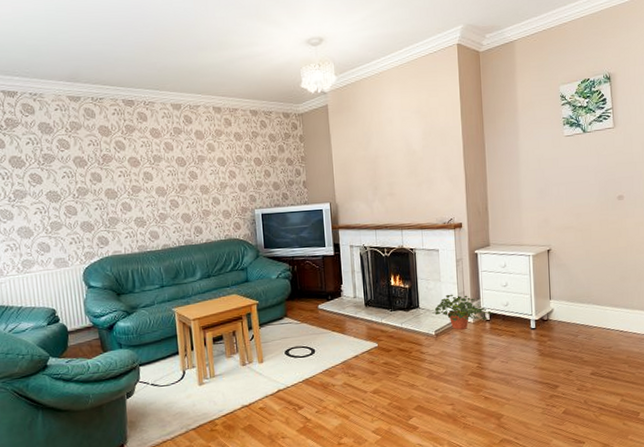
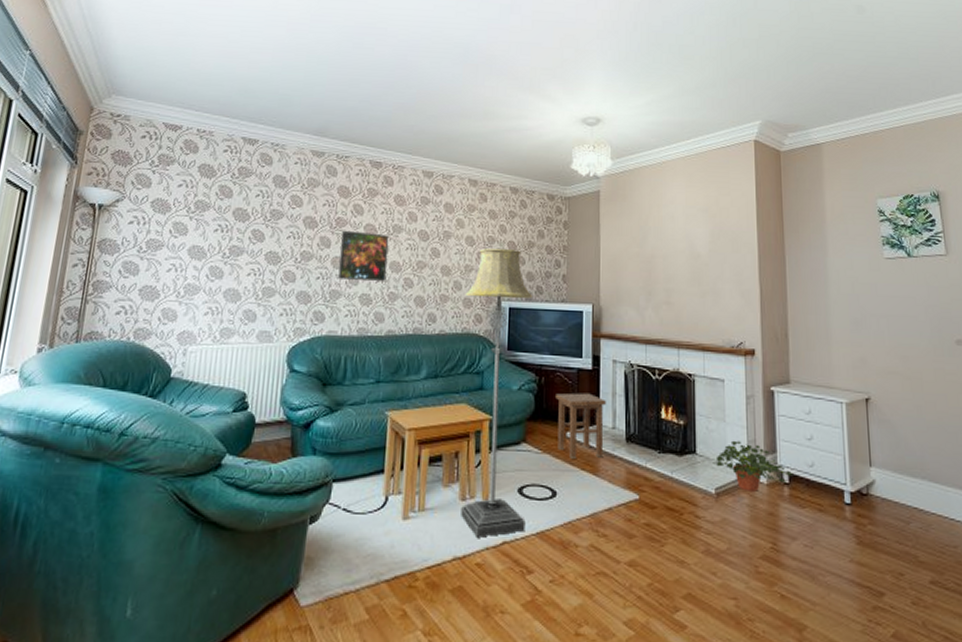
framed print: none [110,164,155,207] -> present [338,230,389,282]
floor lamp: none [223,165,294,390] -> present [461,248,532,538]
stool: none [307,273,349,324] -> present [556,393,606,459]

